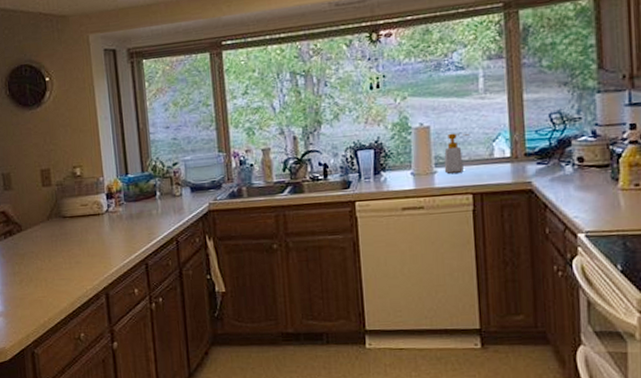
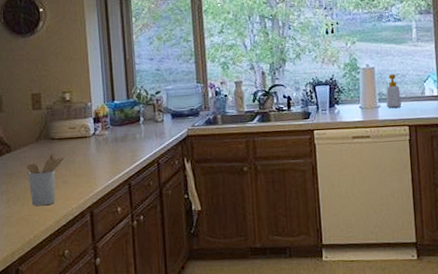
utensil holder: none [39,233,76,288] -> present [27,154,64,206]

